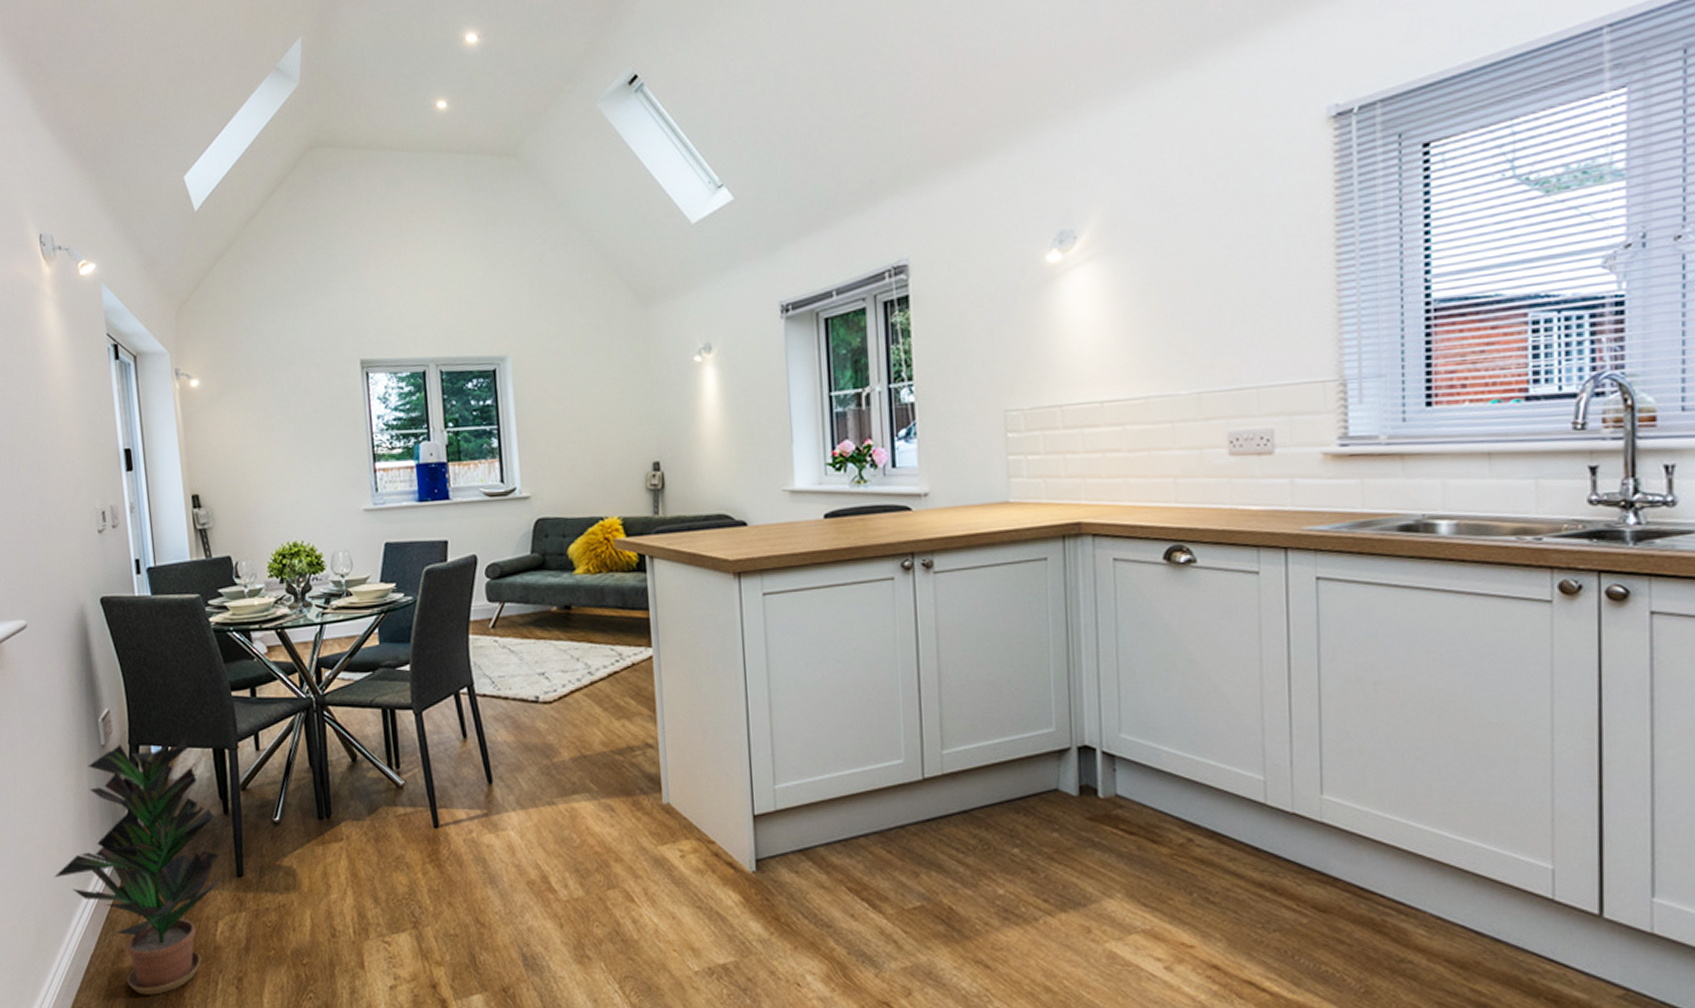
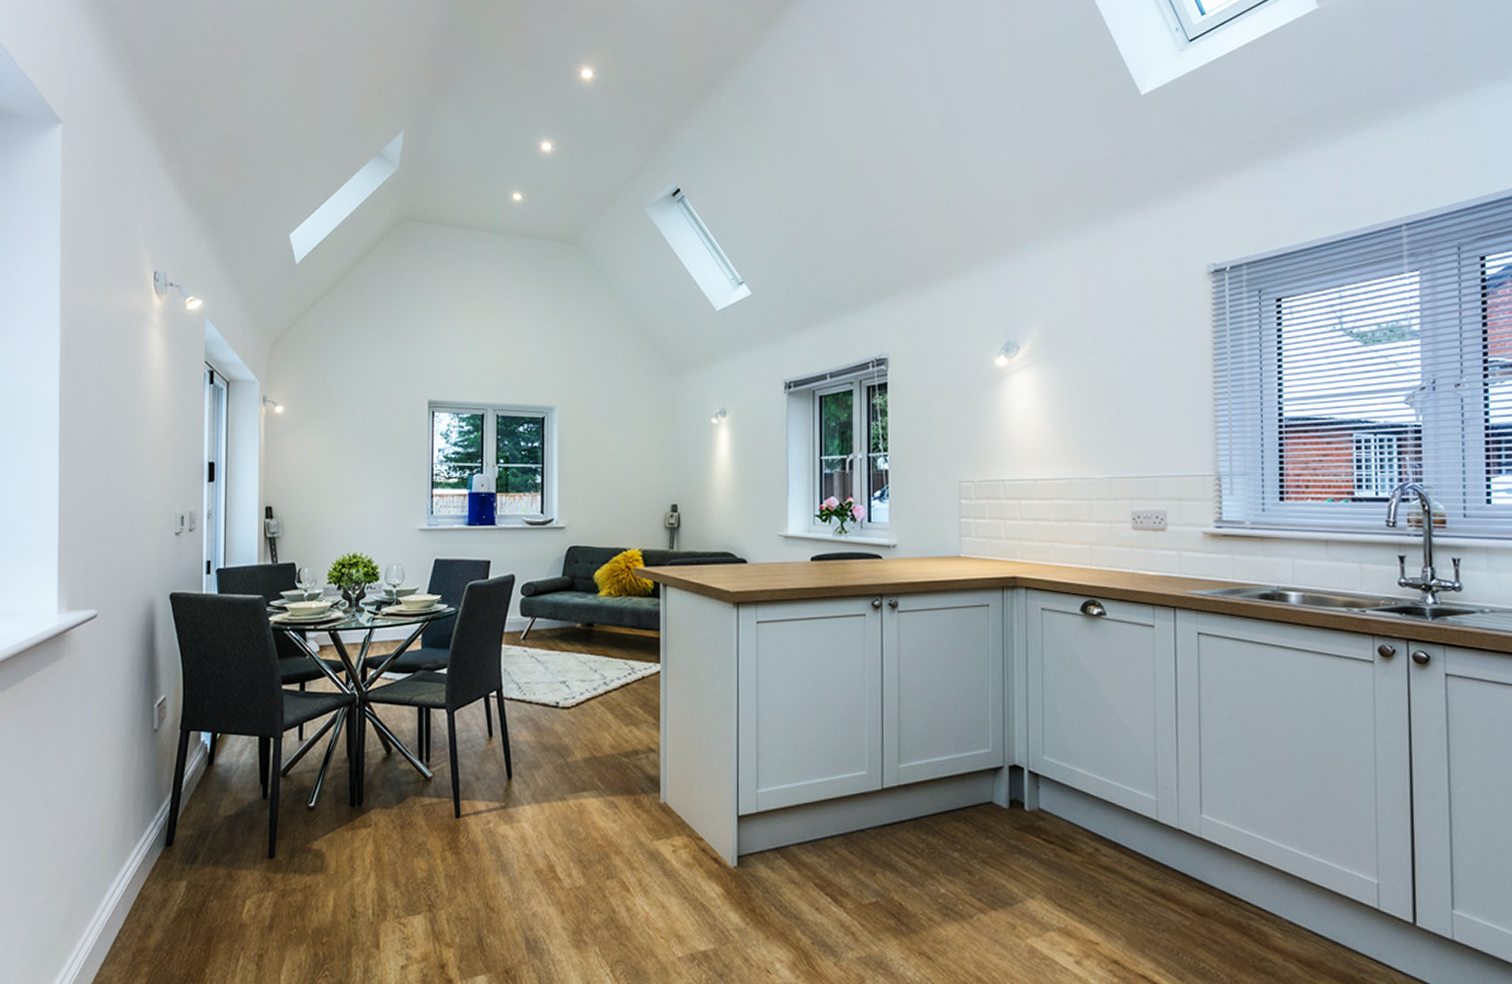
potted plant: present [54,739,222,995] -> none [93,727,254,970]

